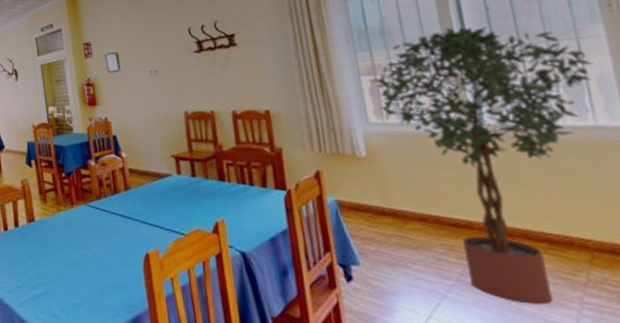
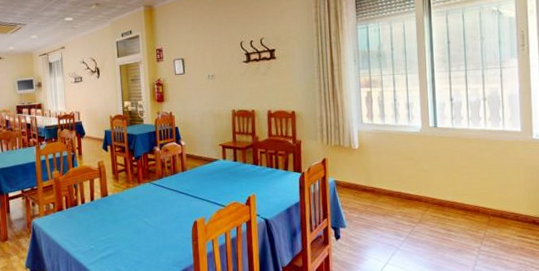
potted tree: present [369,27,594,304] -> none [366,54,508,252]

